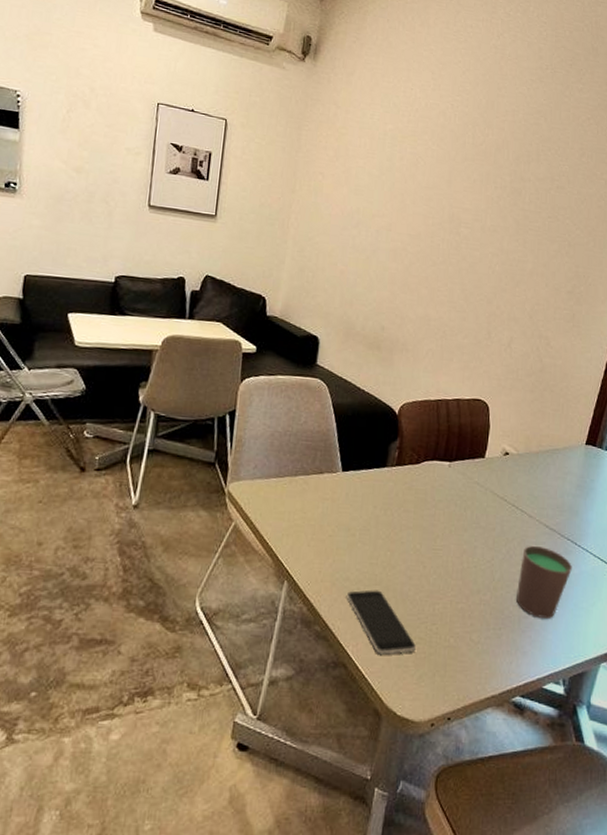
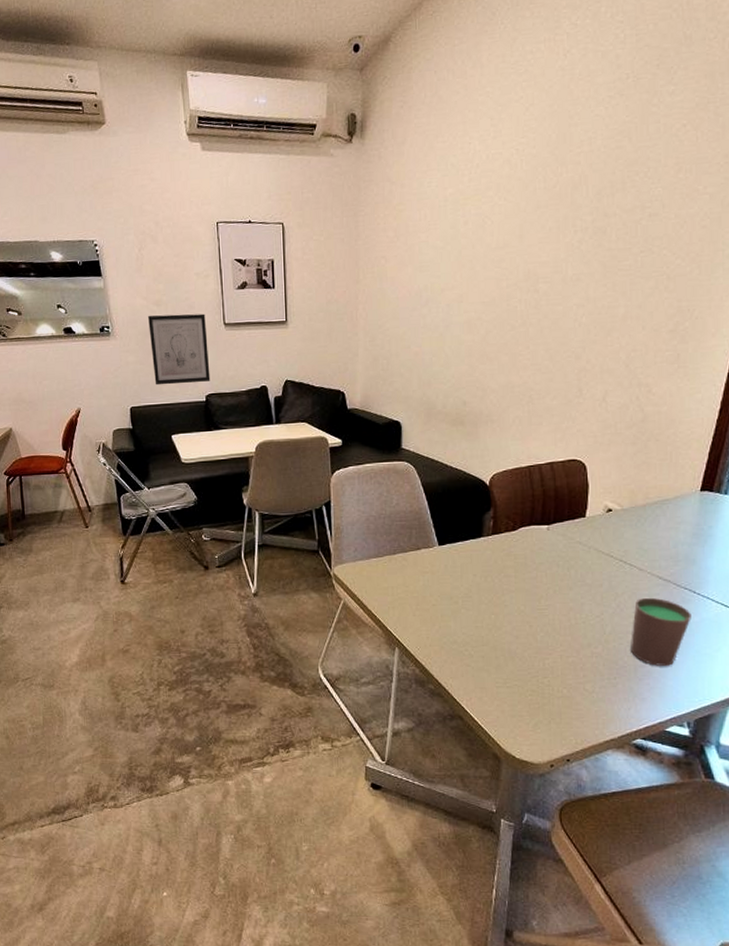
wall art: none [59,180,130,262] -> present [148,313,211,386]
smartphone: present [346,590,416,655] -> none [455,650,529,707]

